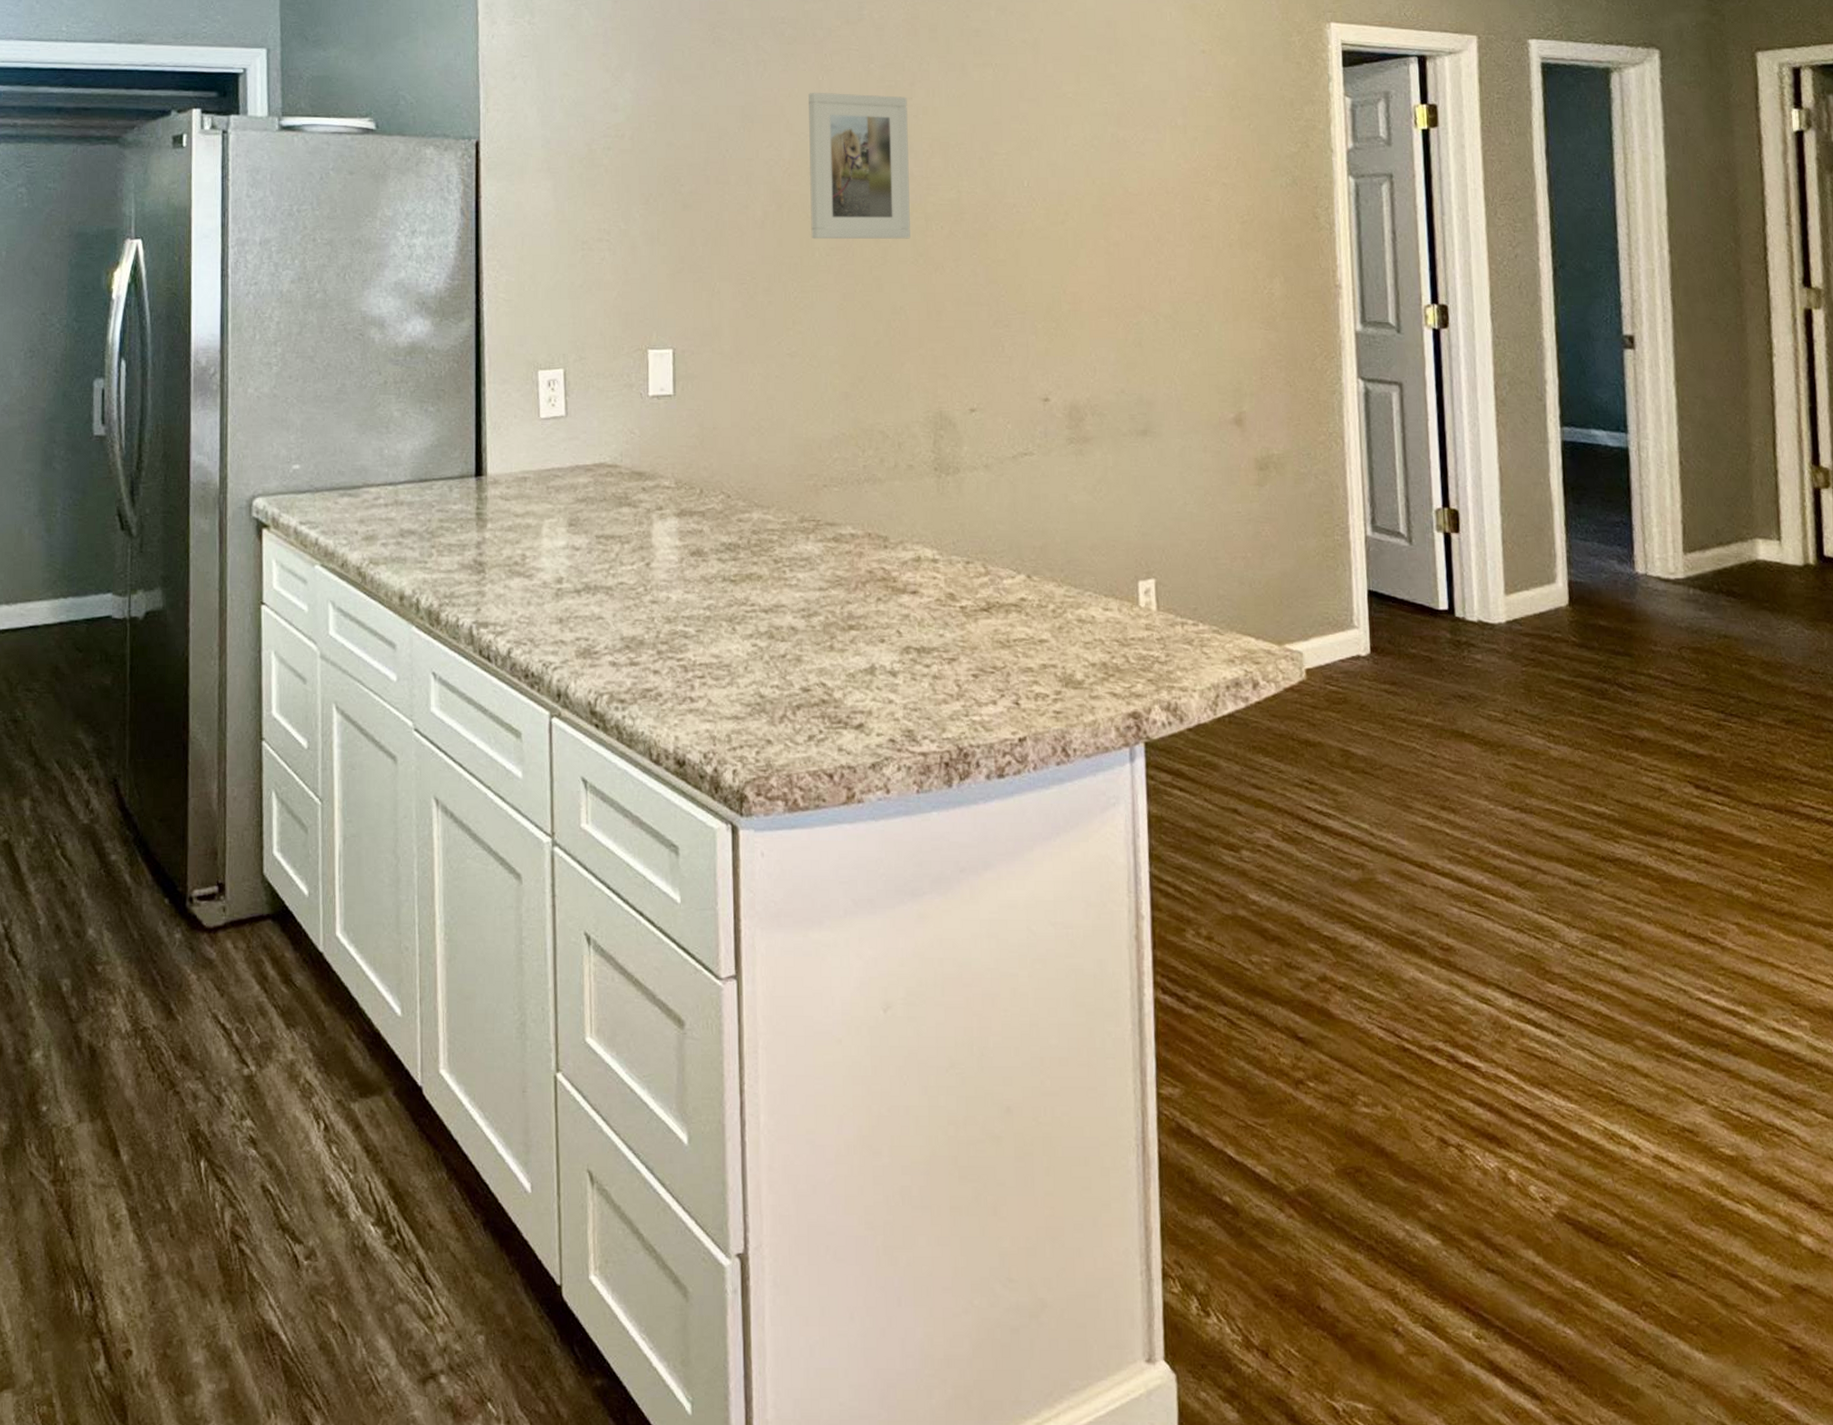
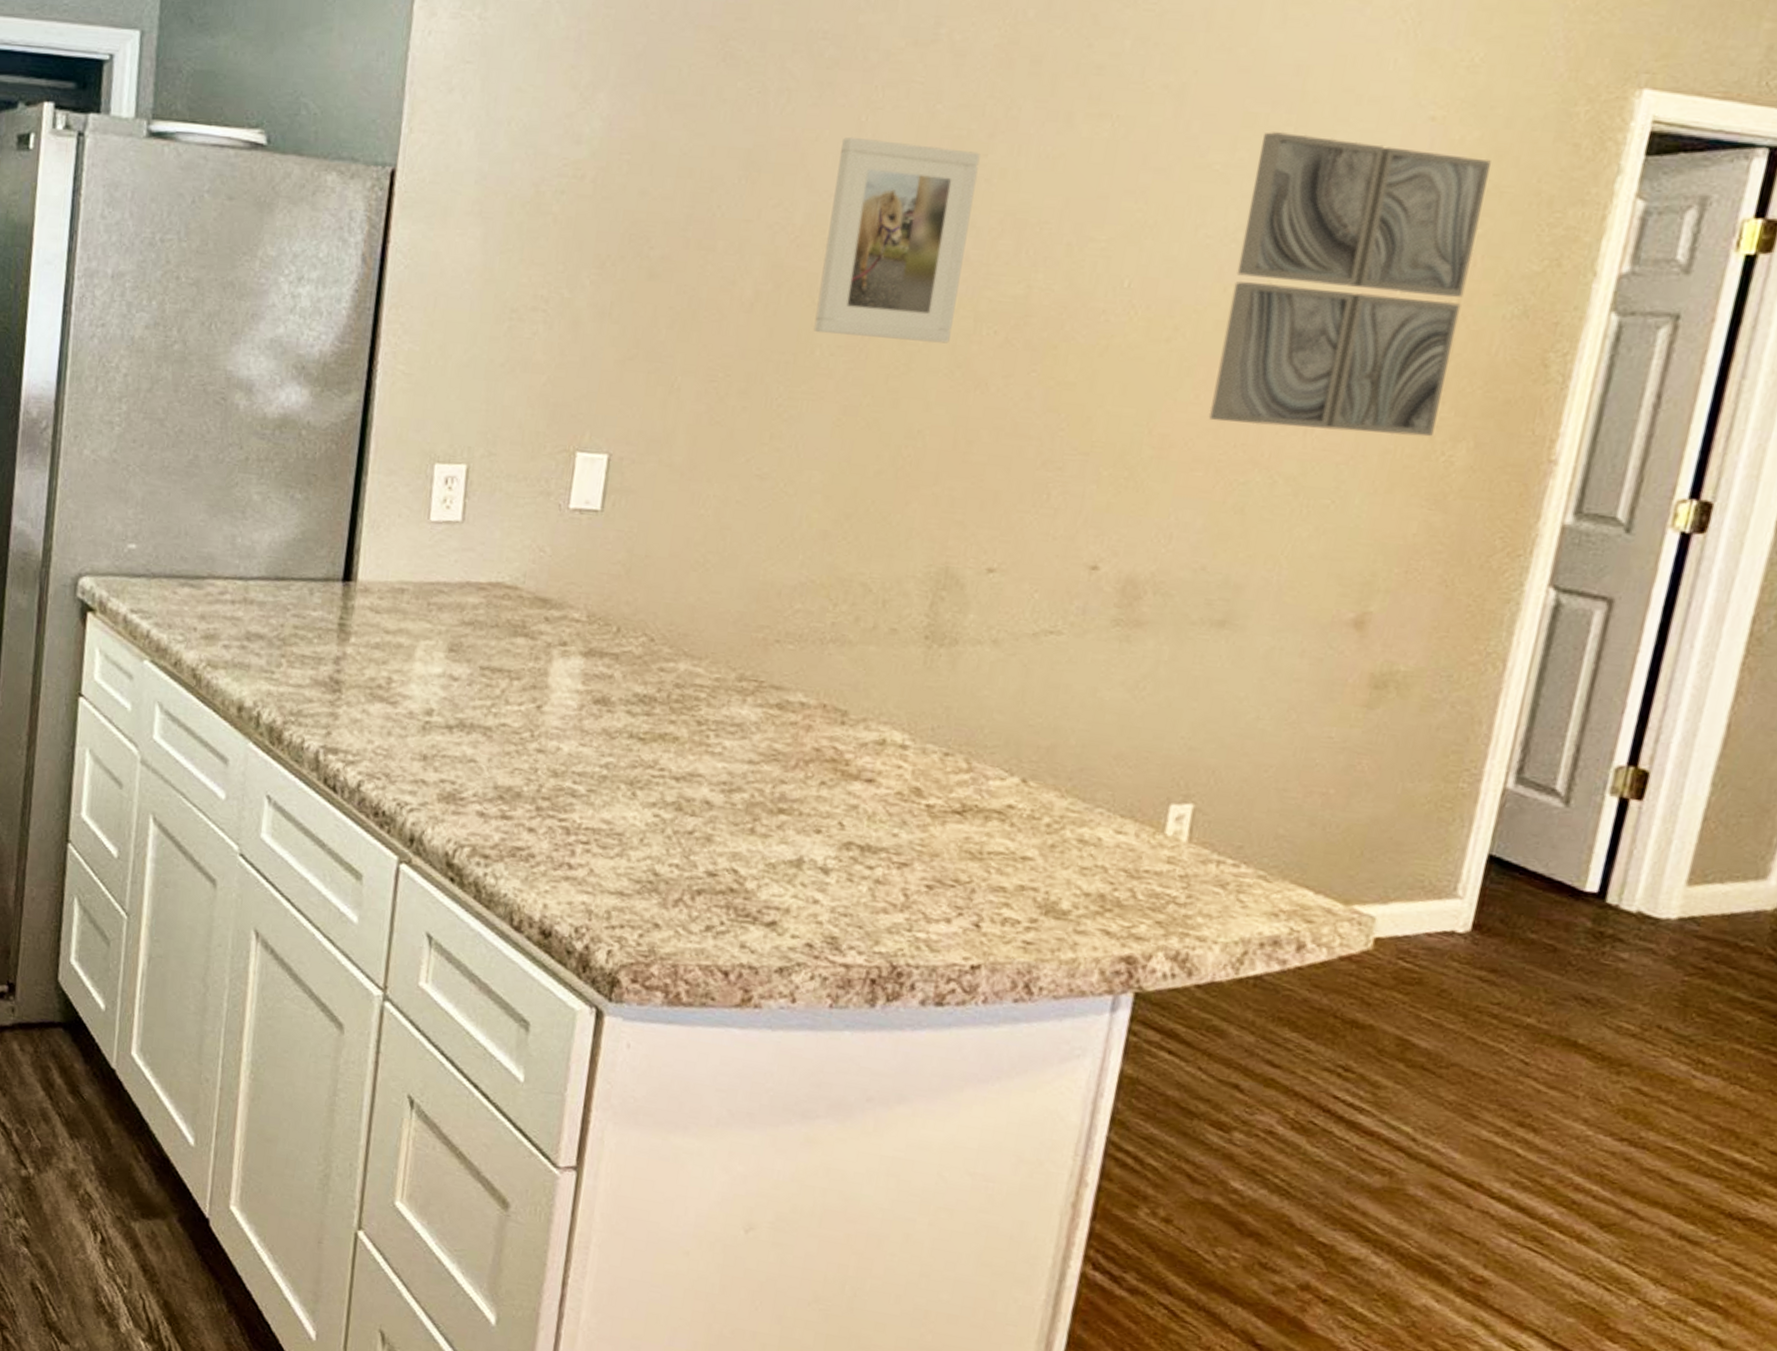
wall art: none [1096,68,1255,279] -> present [1208,132,1491,437]

